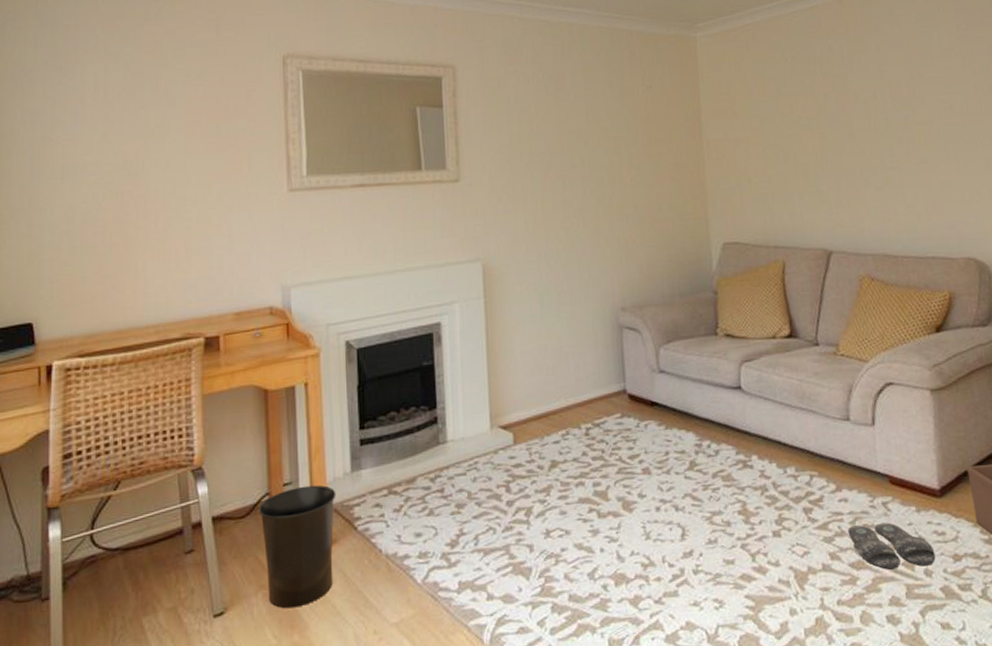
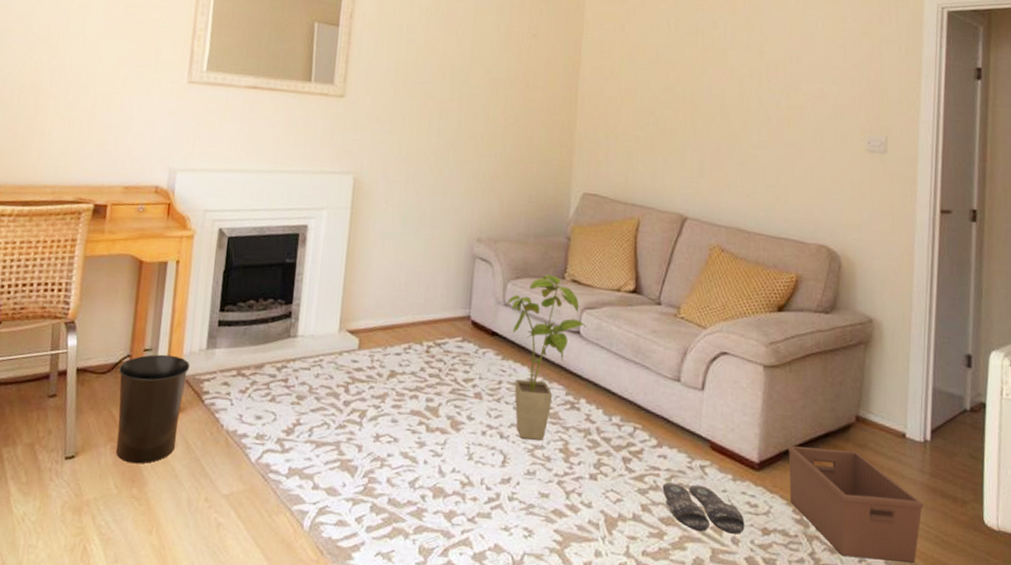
house plant: none [661,332,748,508] -> present [505,274,587,440]

